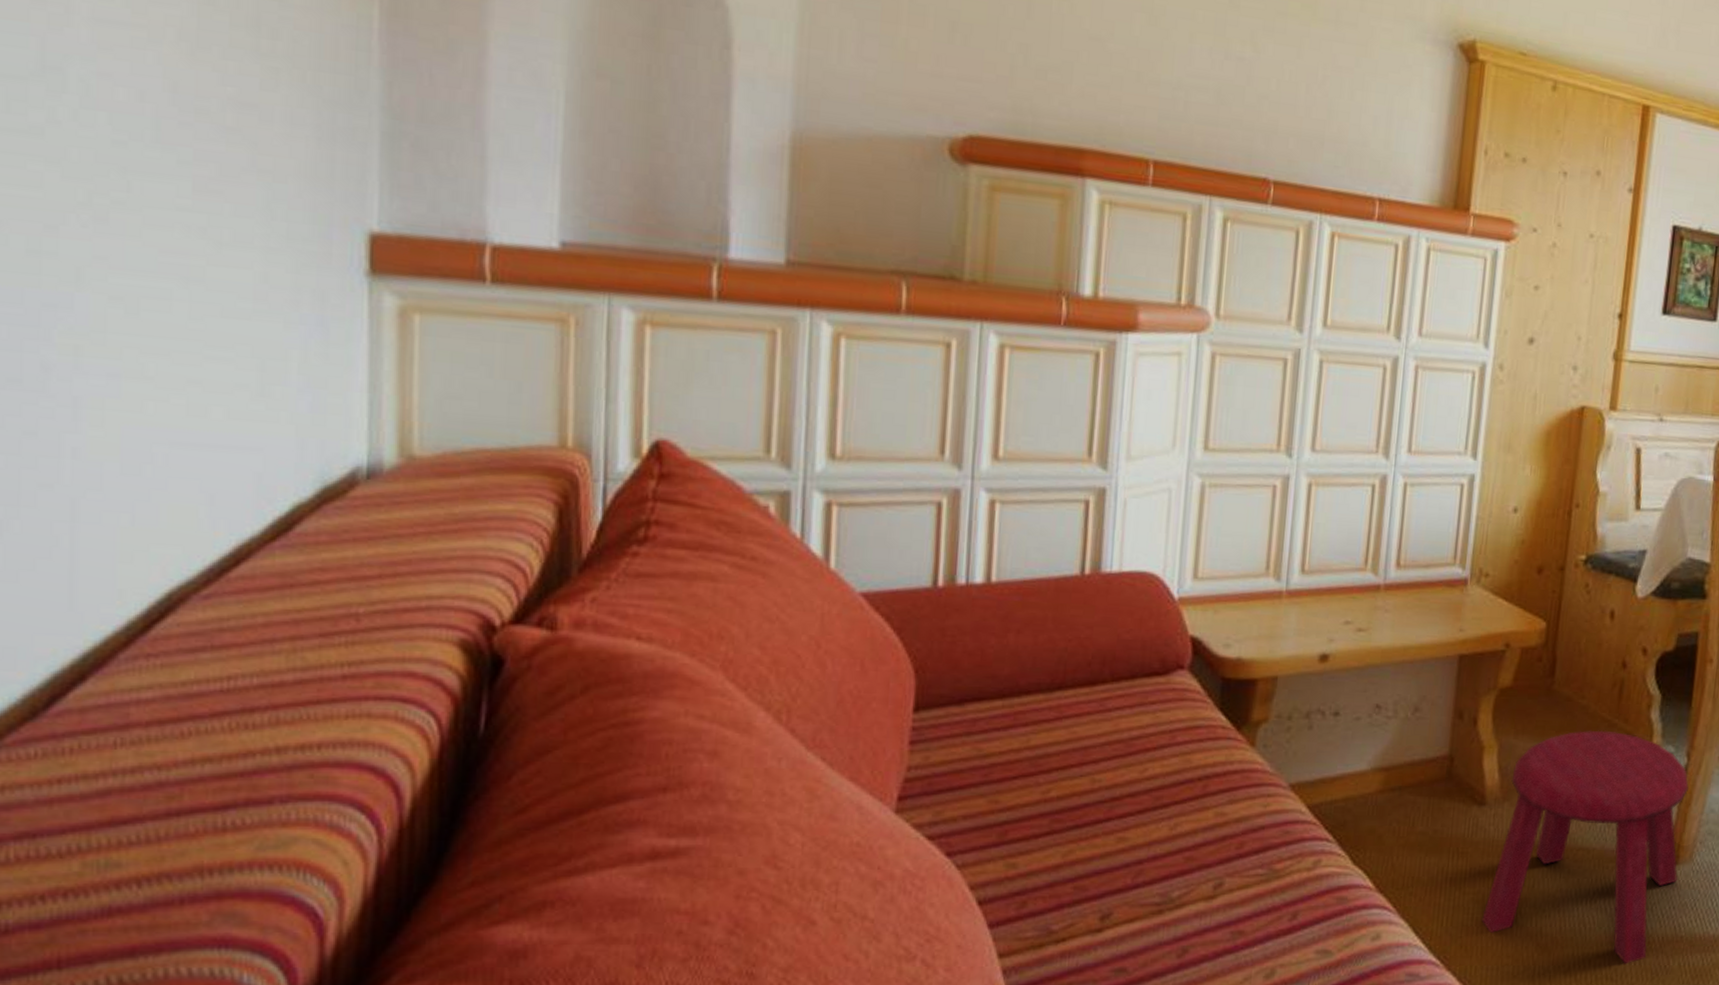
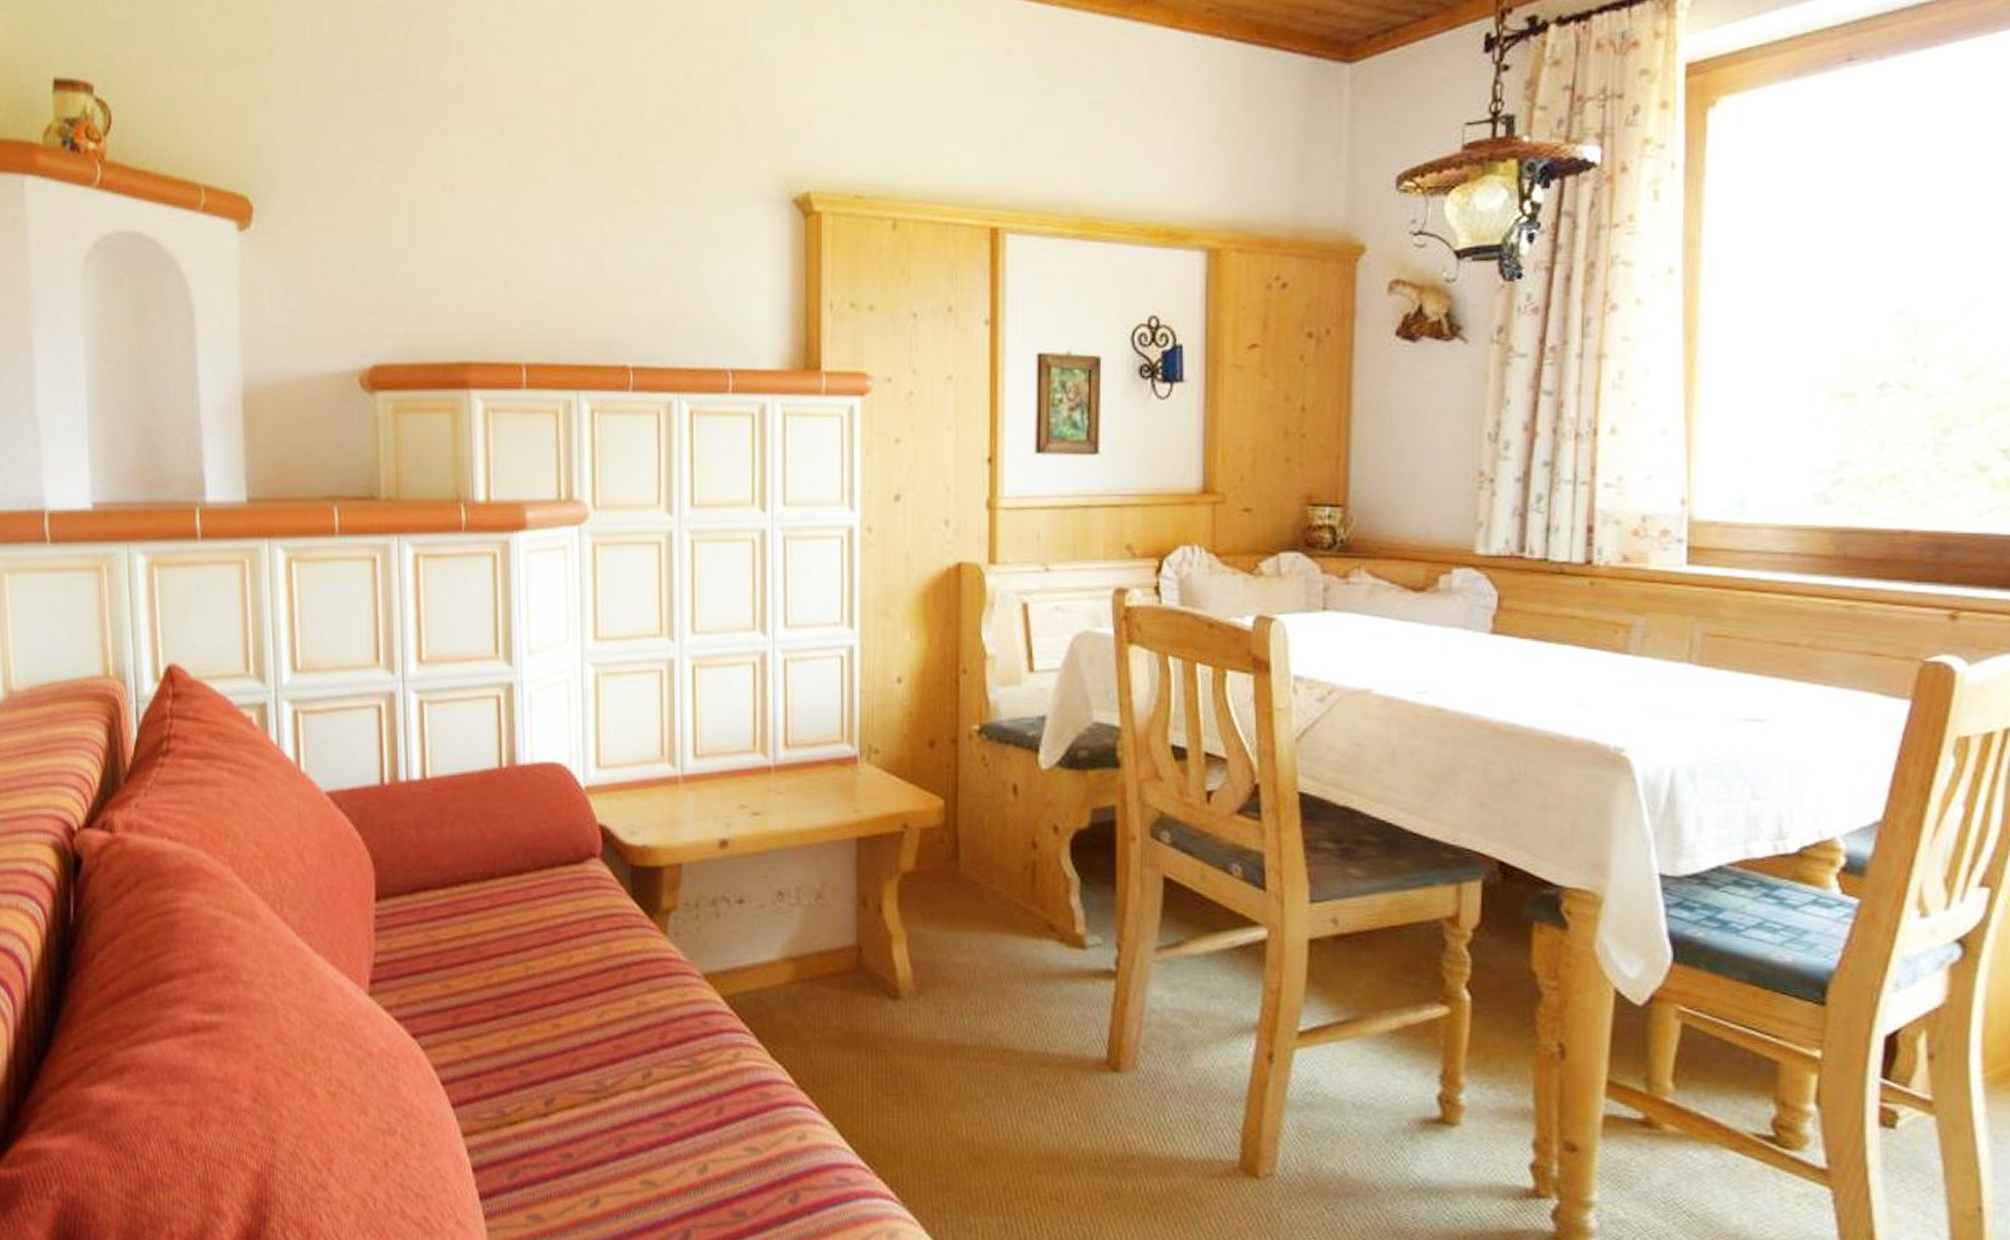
stool: present [1482,730,1690,964] -> none [908,918,1124,1183]

